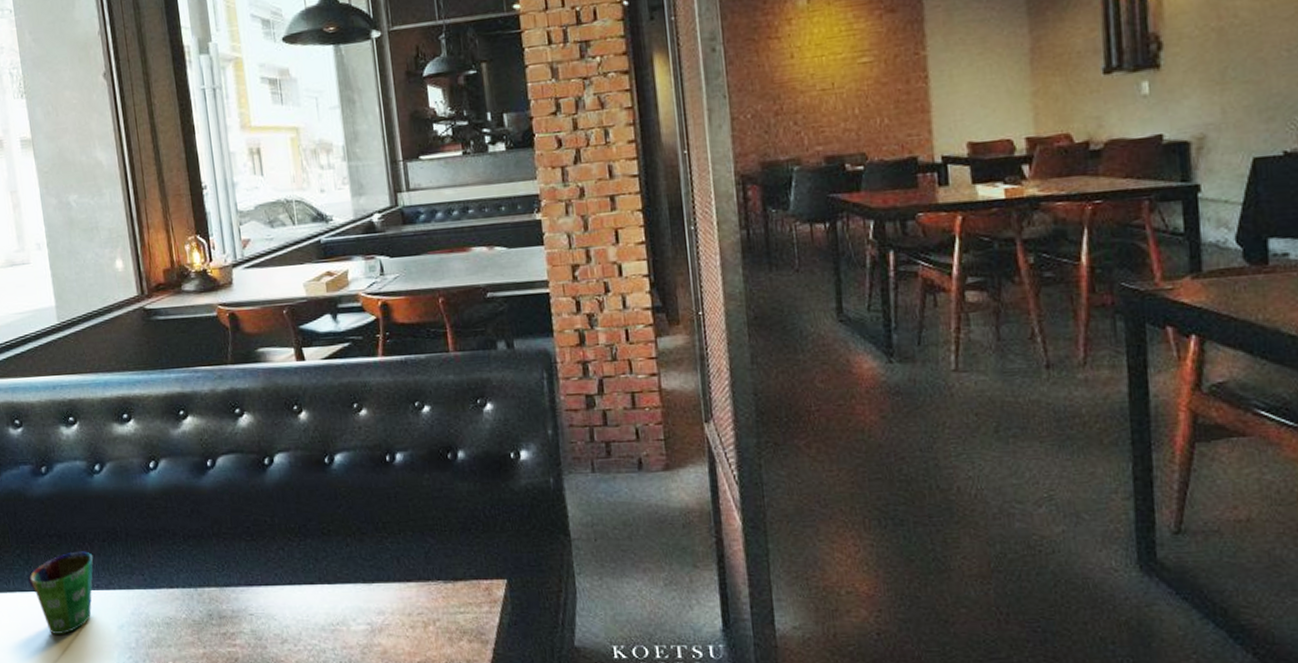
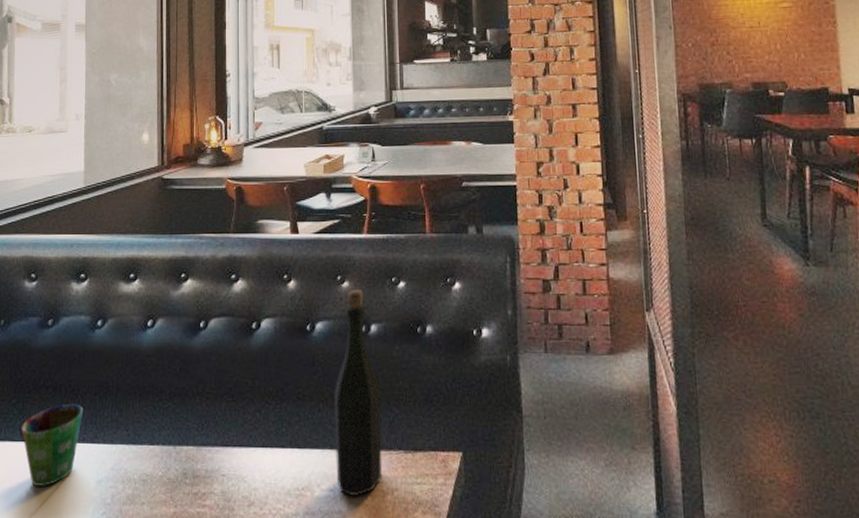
bottle: none [361,417,422,630] -> present [334,290,383,497]

